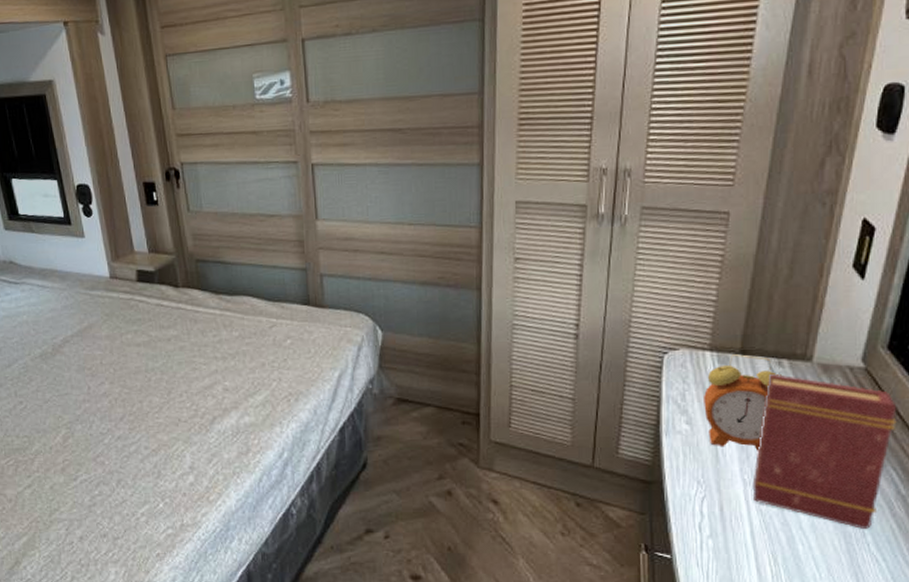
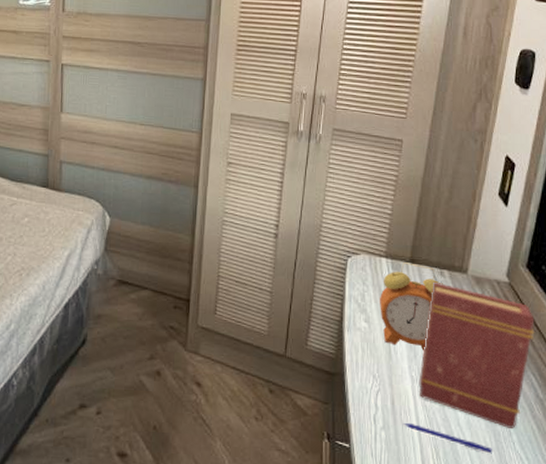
pen: none [734,529,842,557] -> present [403,422,492,454]

